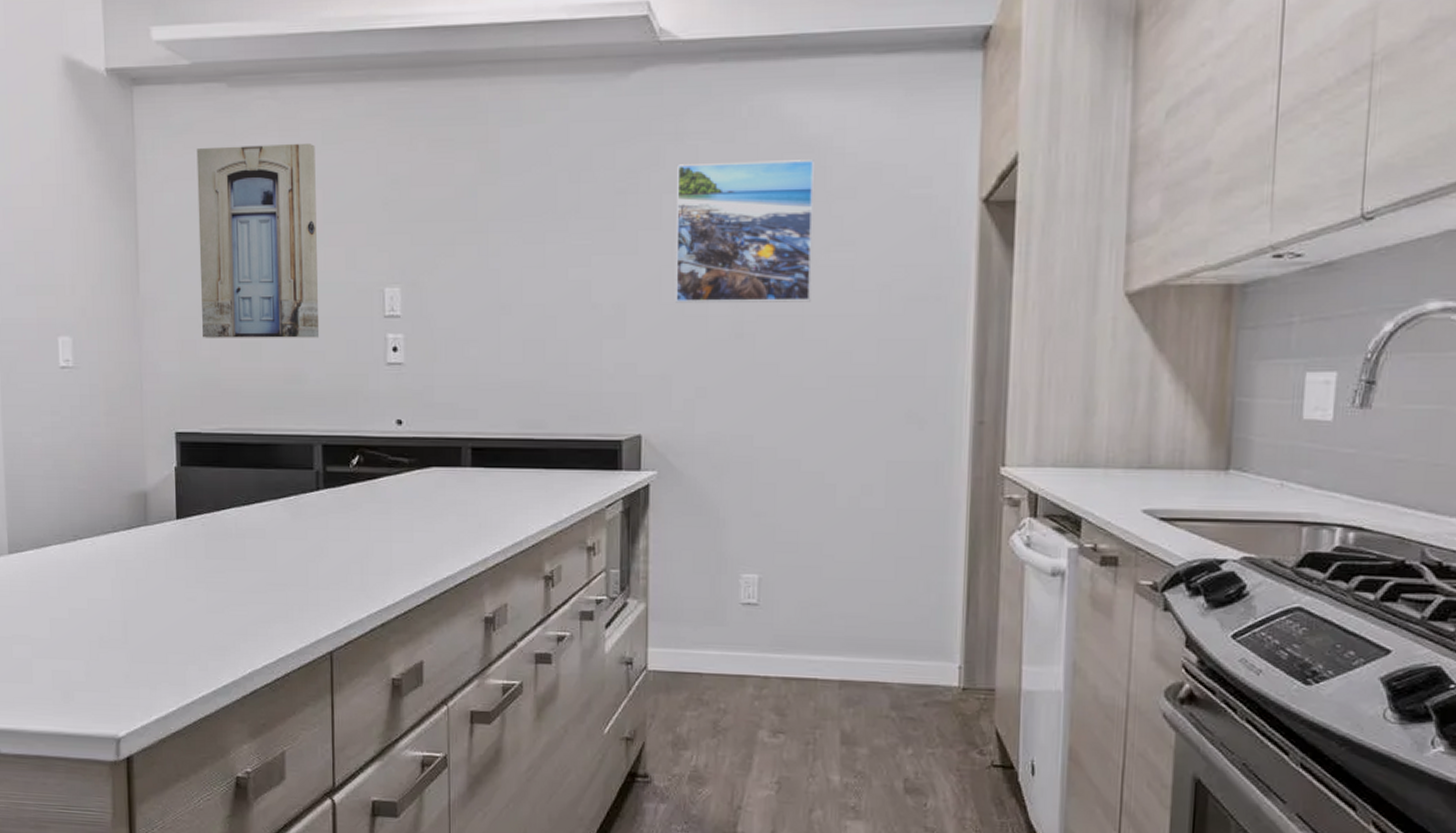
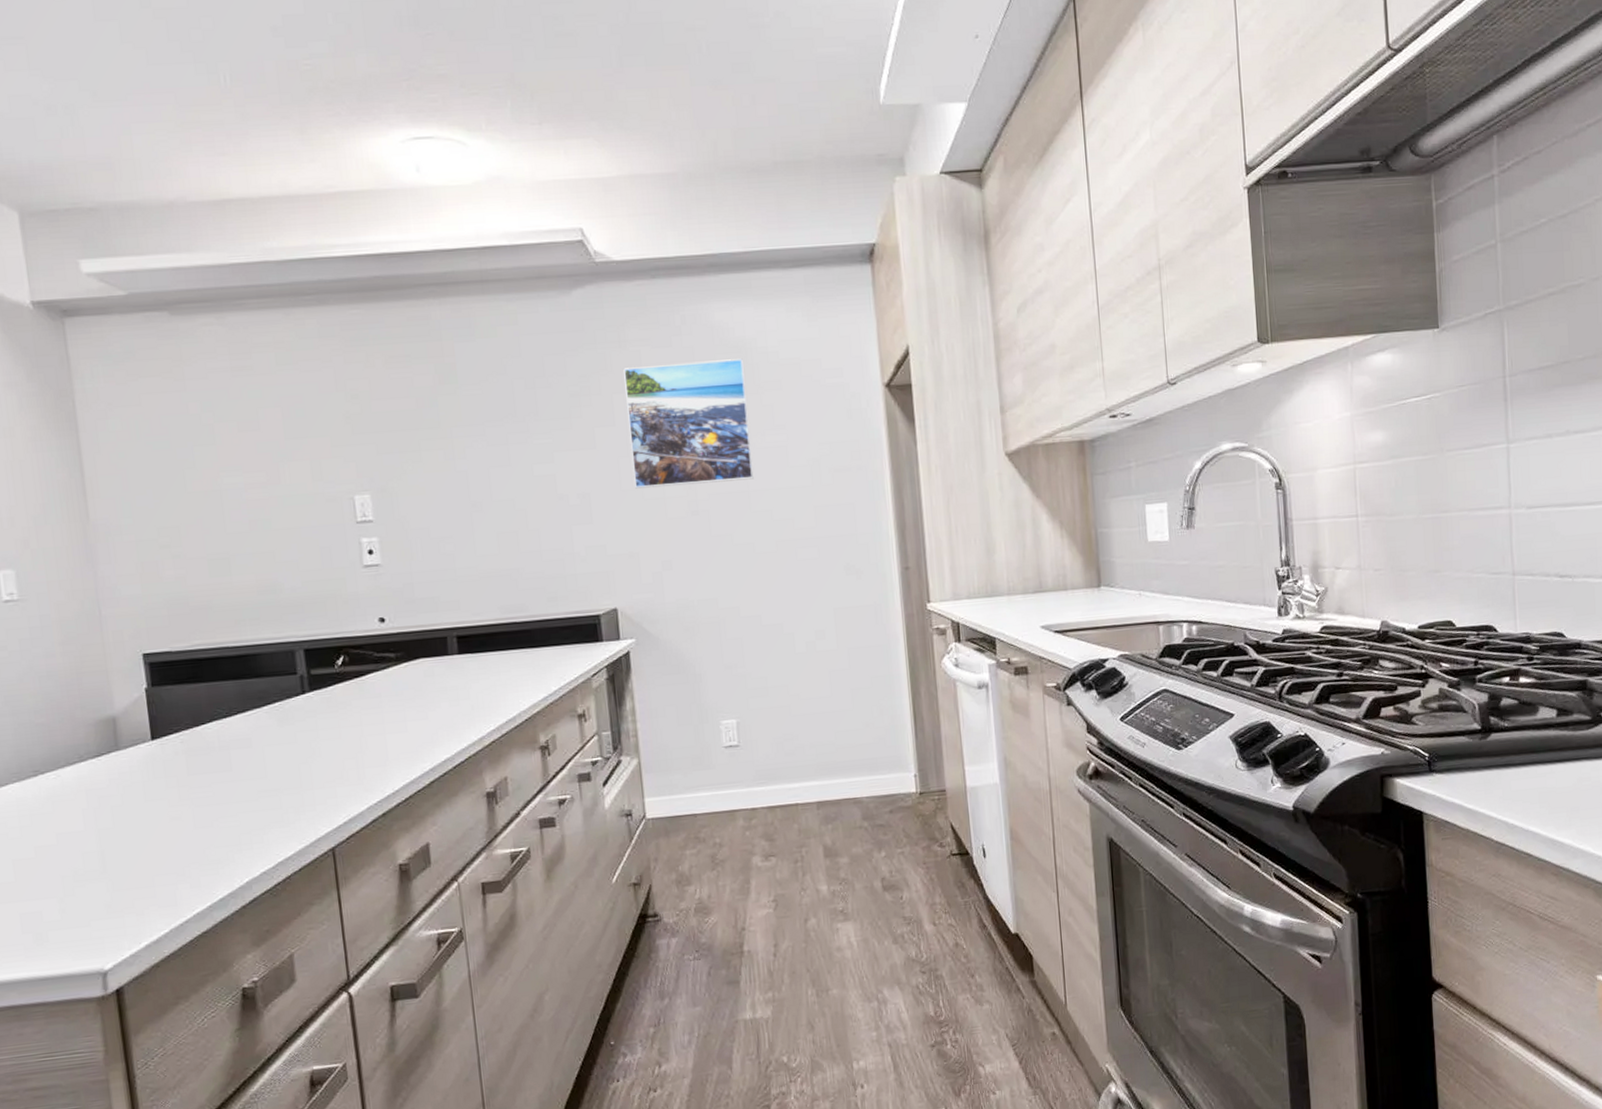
wall art: present [196,142,320,338] -> none [141,364,291,558]

